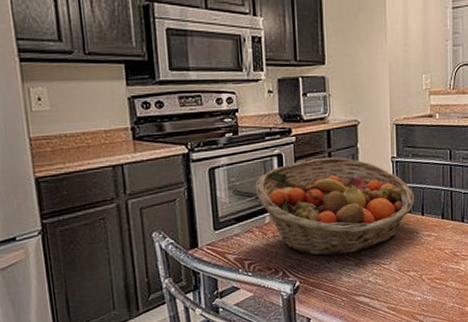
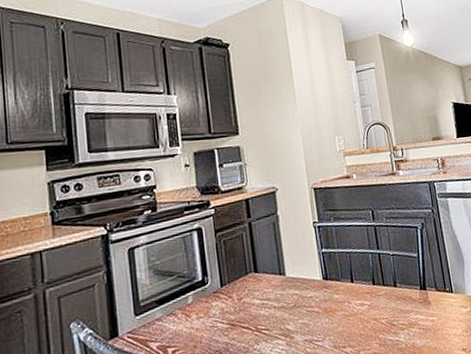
fruit basket: present [255,157,415,257] -> none [175,226,342,338]

